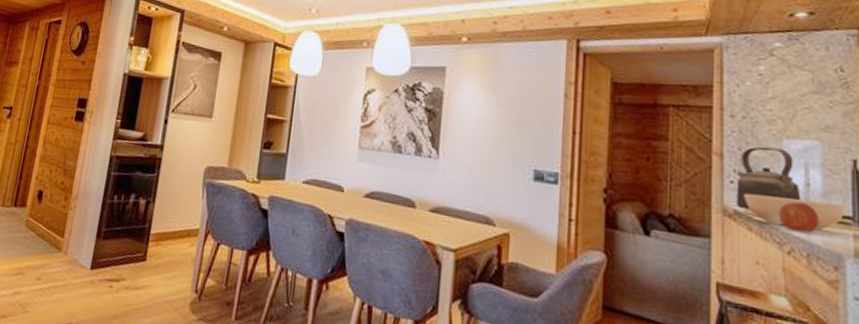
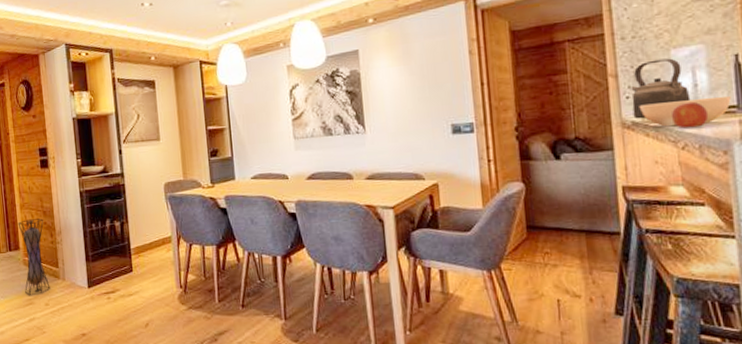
lantern: none [17,174,62,265] -> present [17,218,51,296]

